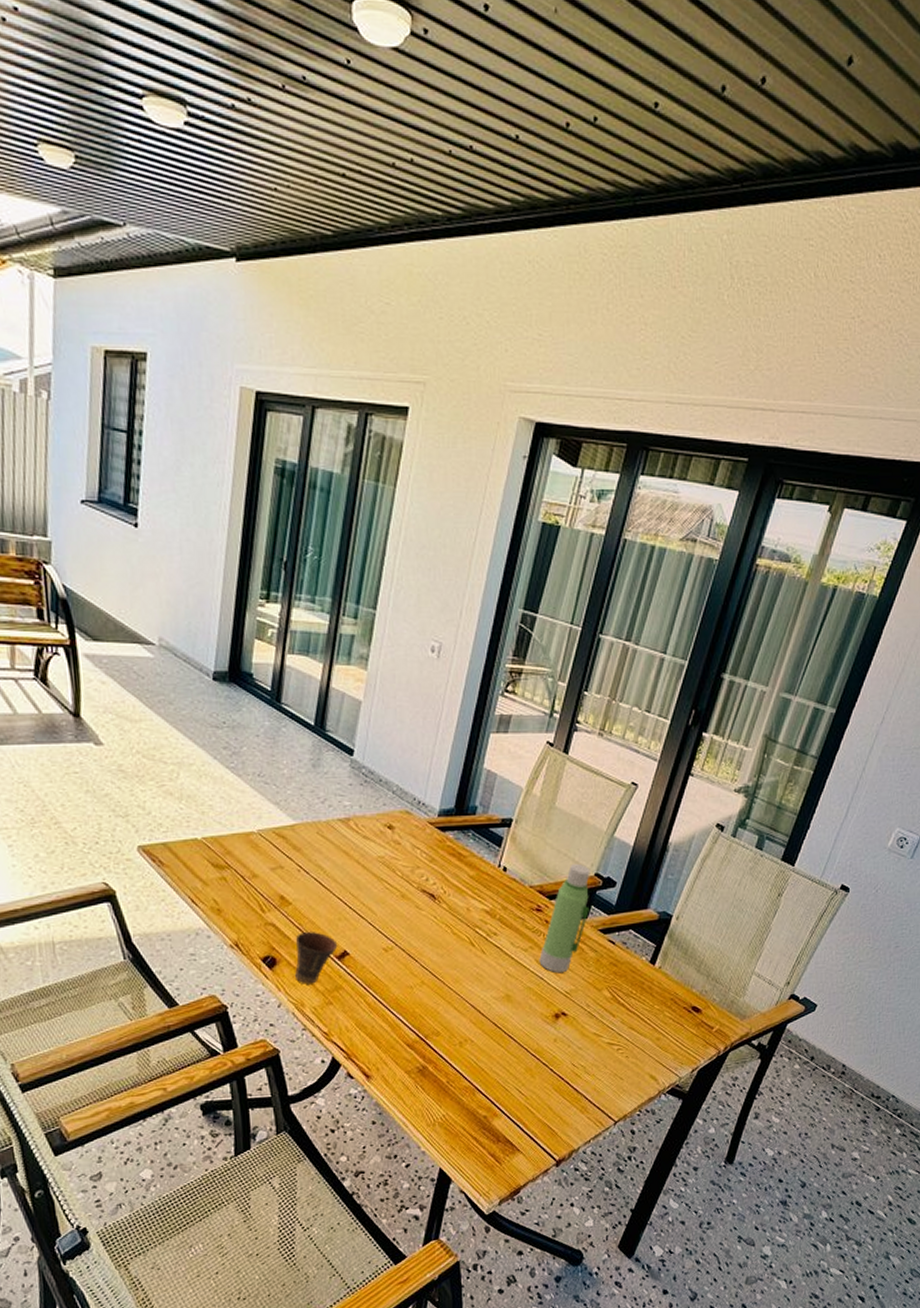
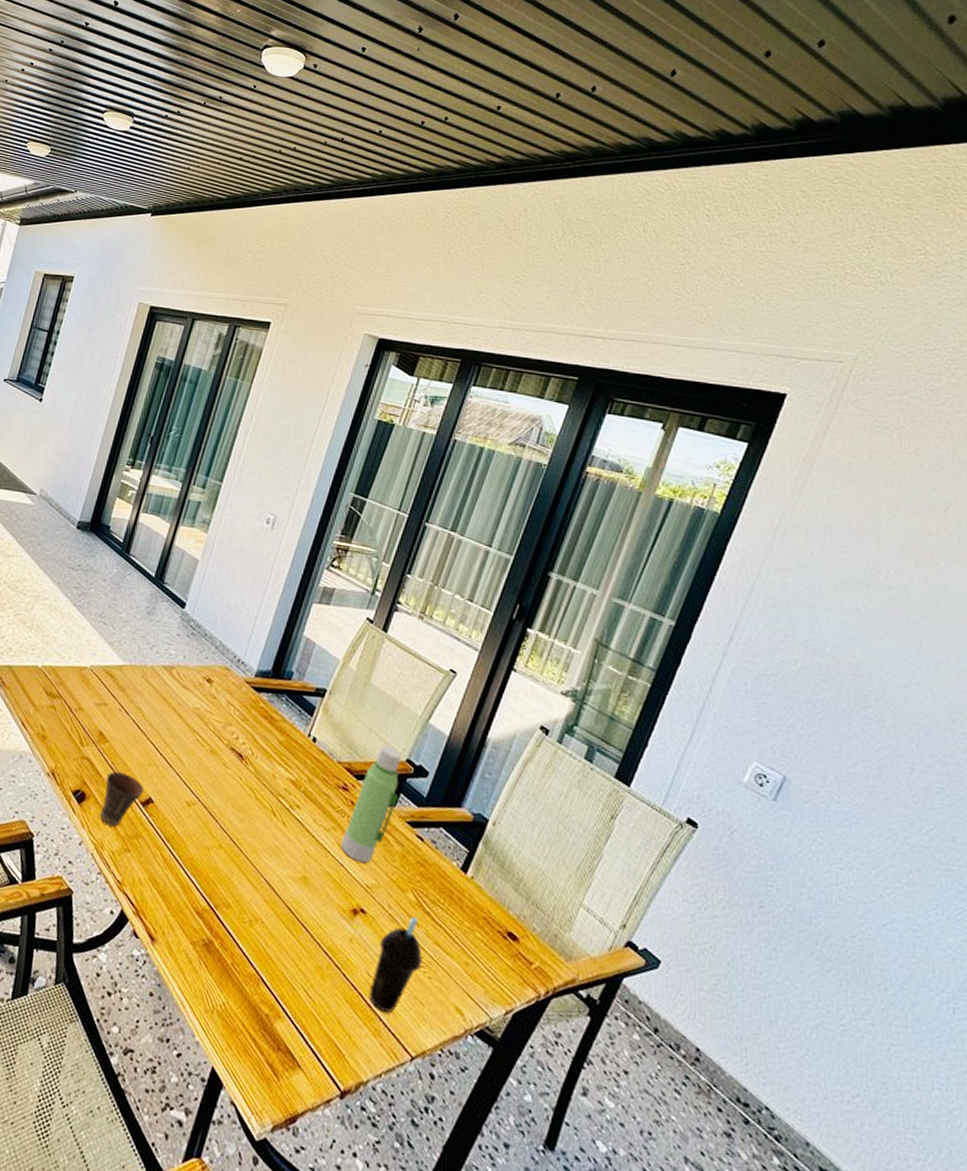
cup: none [575,1009,619,1093] -> present [369,916,422,1014]

